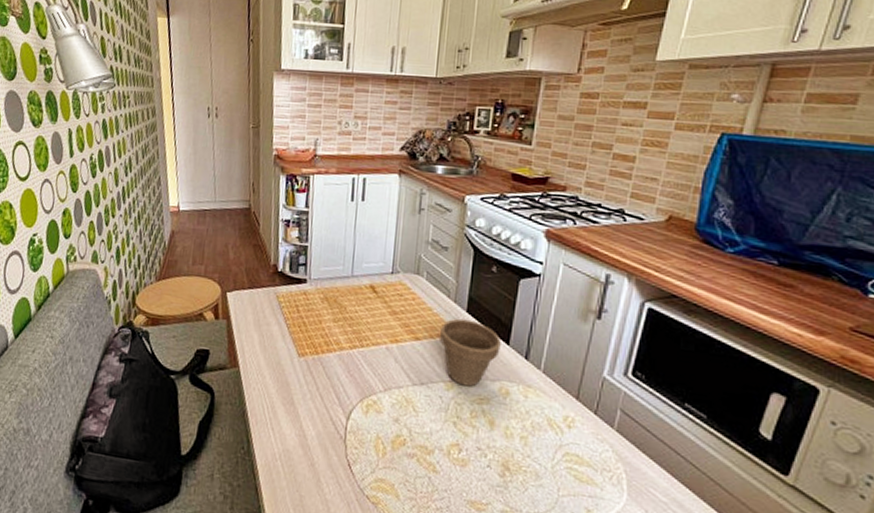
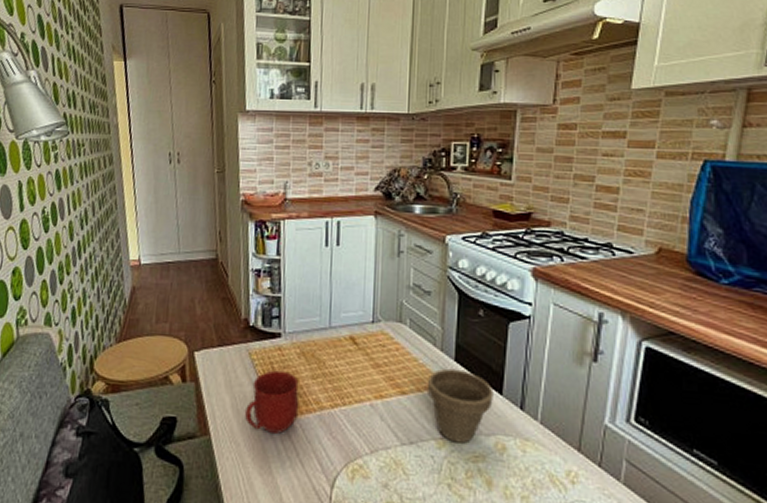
mug: none [271,312,322,369] -> present [245,370,299,434]

